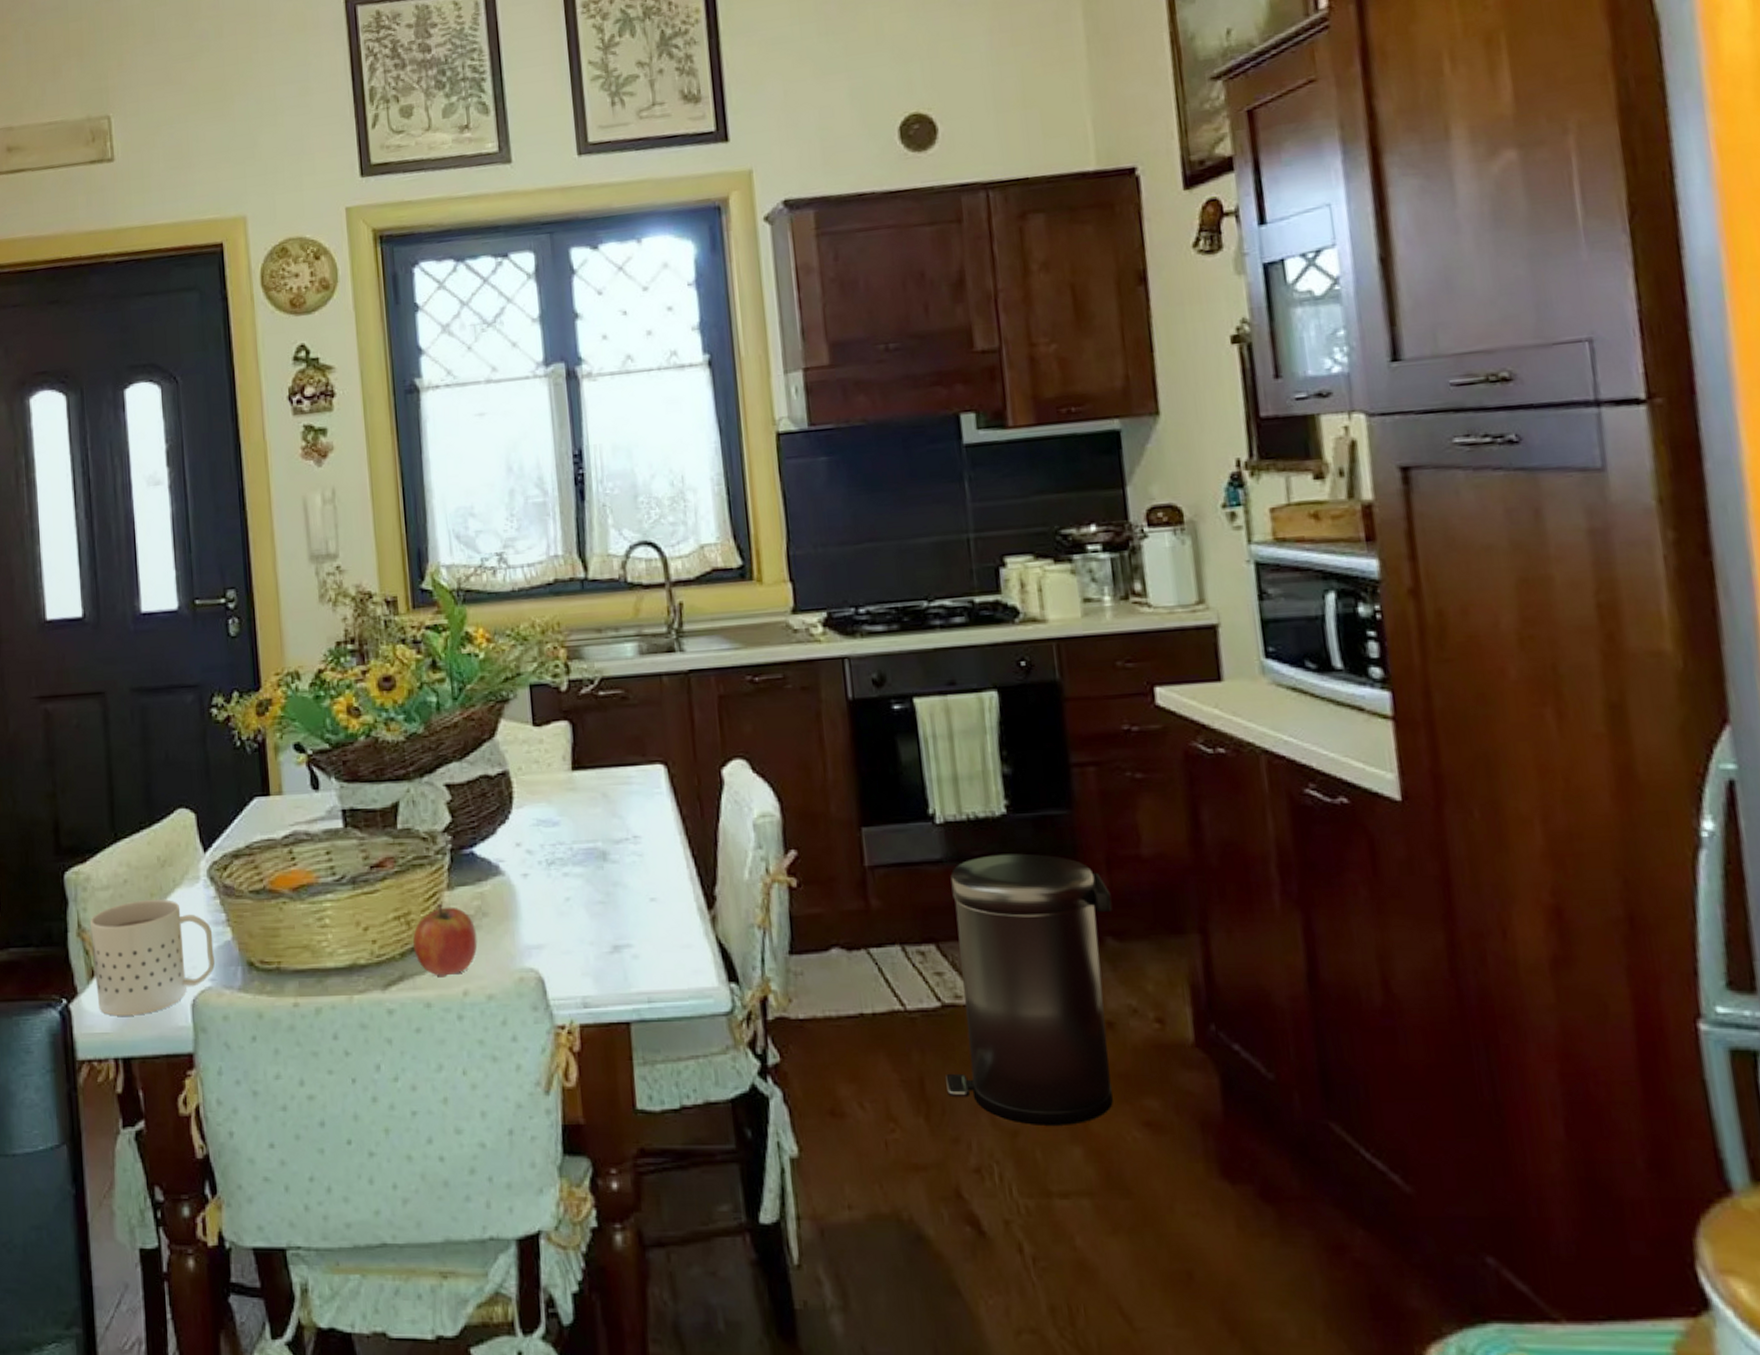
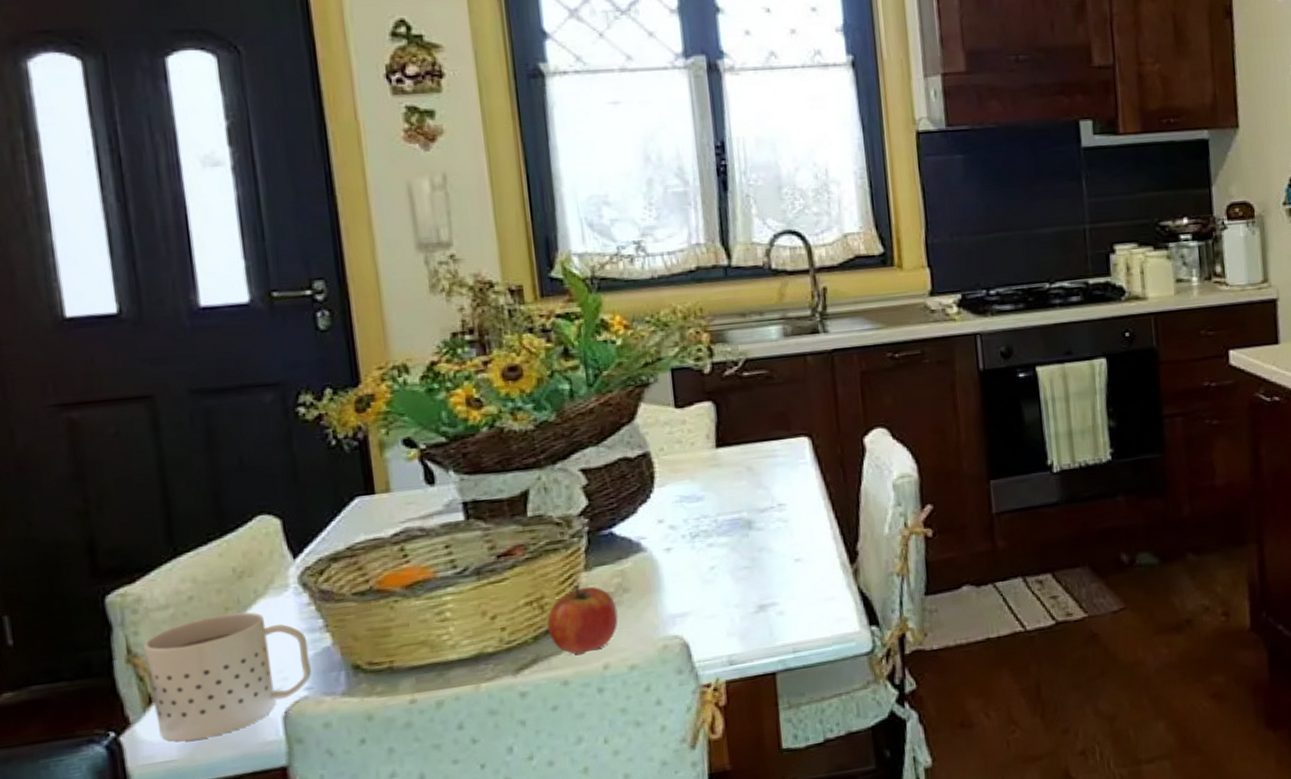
pedal bin: present [946,853,1113,1125] -> none [1058,491,1193,710]

